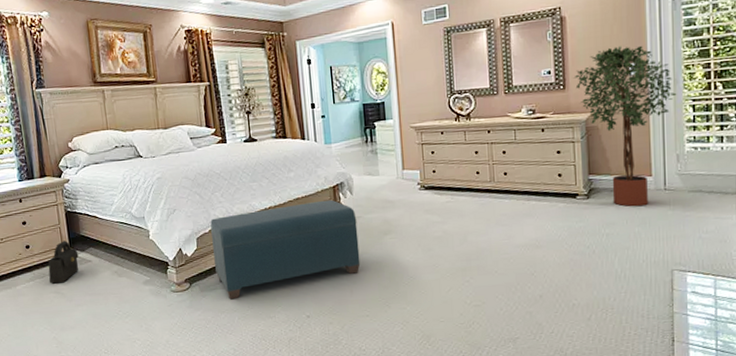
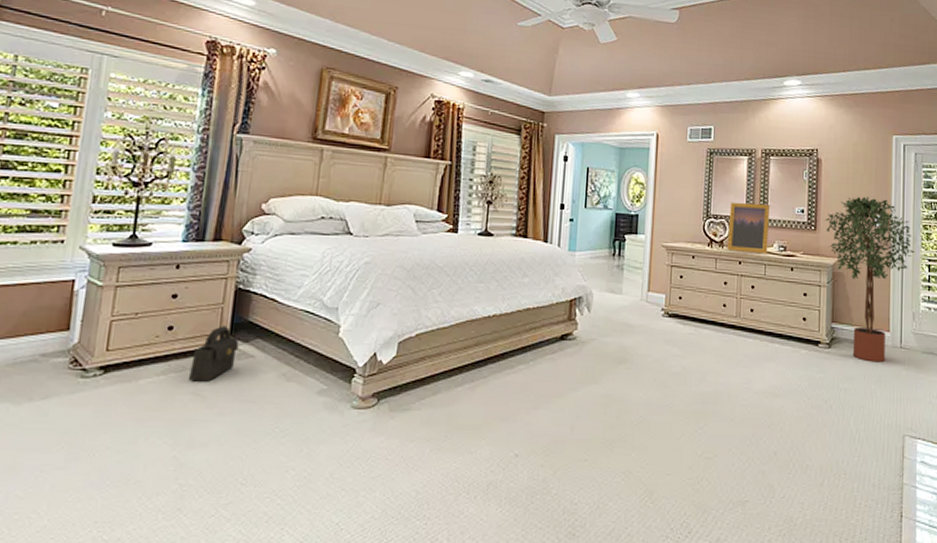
bench: present [210,199,361,300] -> none [414,314,591,425]
picture frame: none [473,71,516,122] -> present [727,201,770,254]

